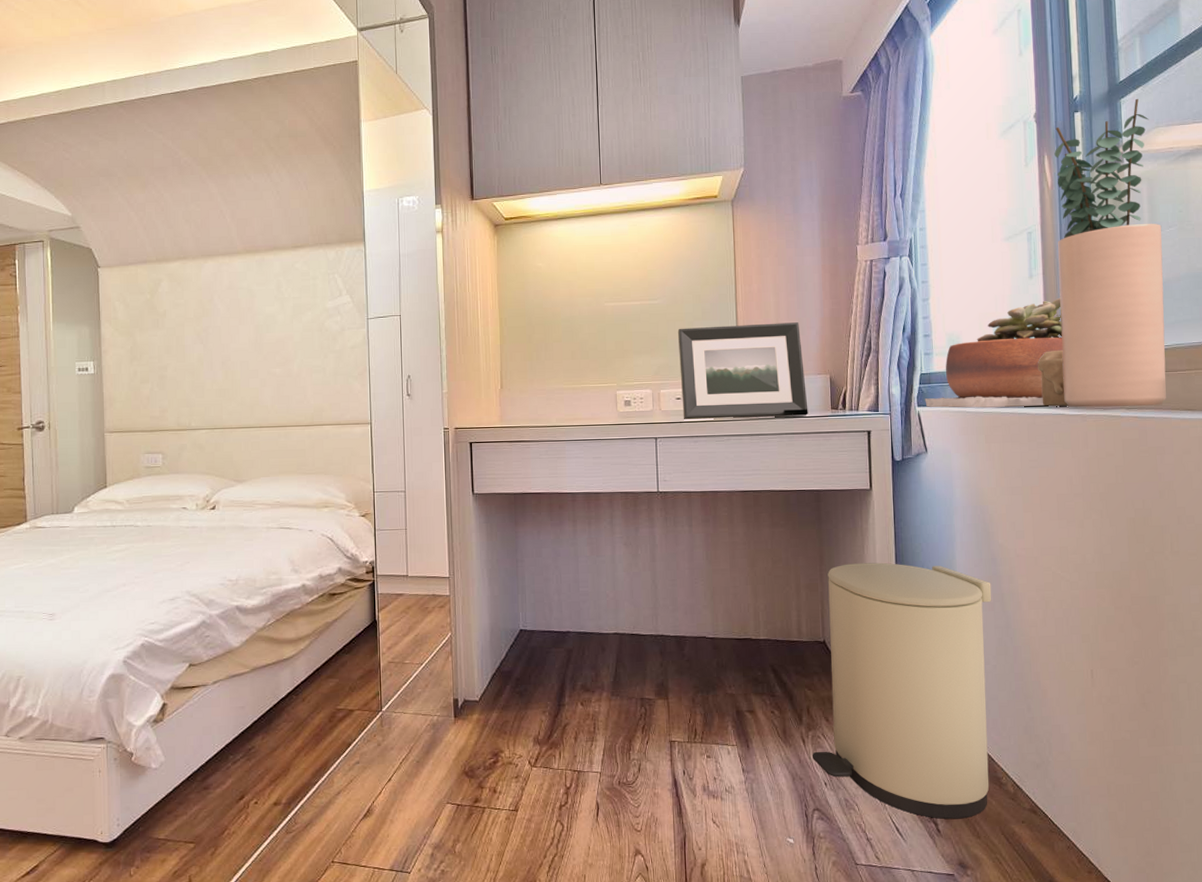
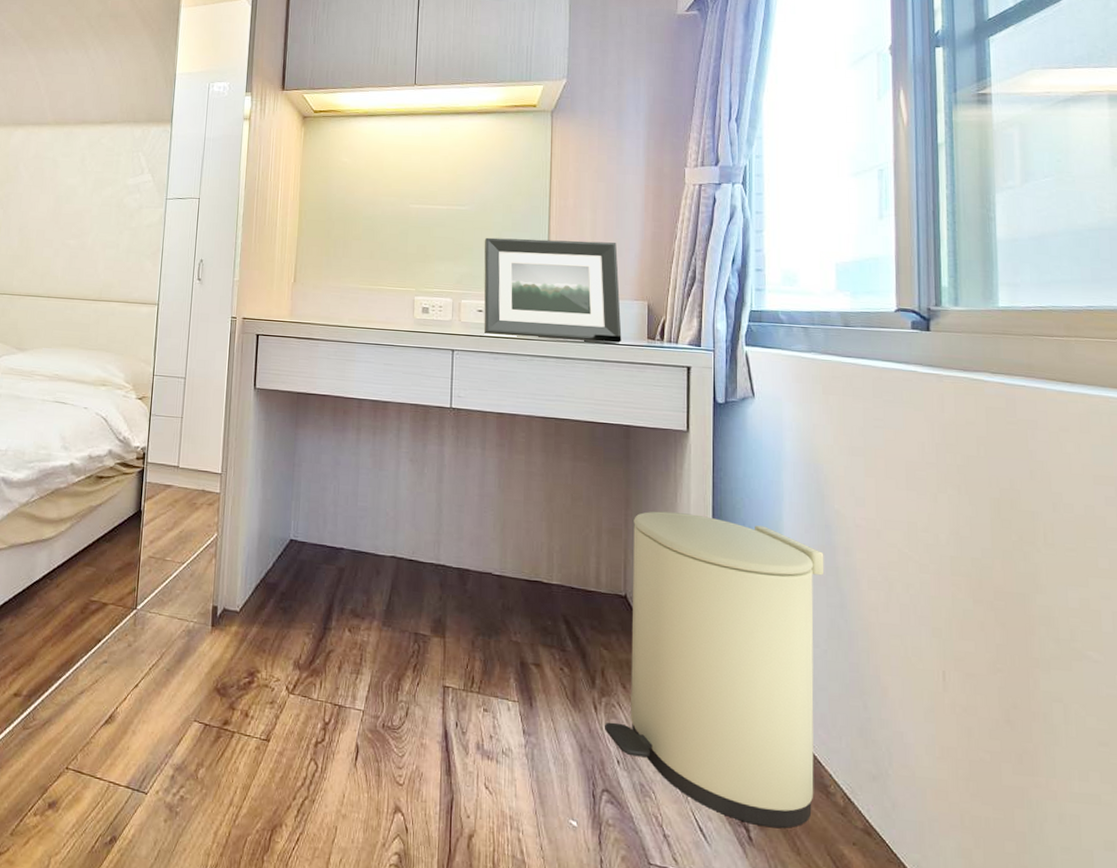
succulent plant: present [925,297,1063,408] -> none [754,242,916,359]
candle: present [1037,349,1068,407] -> none [885,299,921,363]
vase: present [1054,98,1166,408] -> none [911,37,1040,373]

